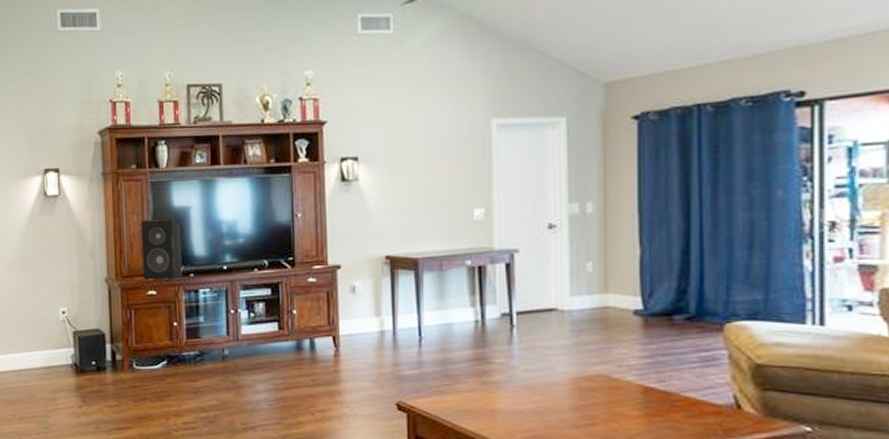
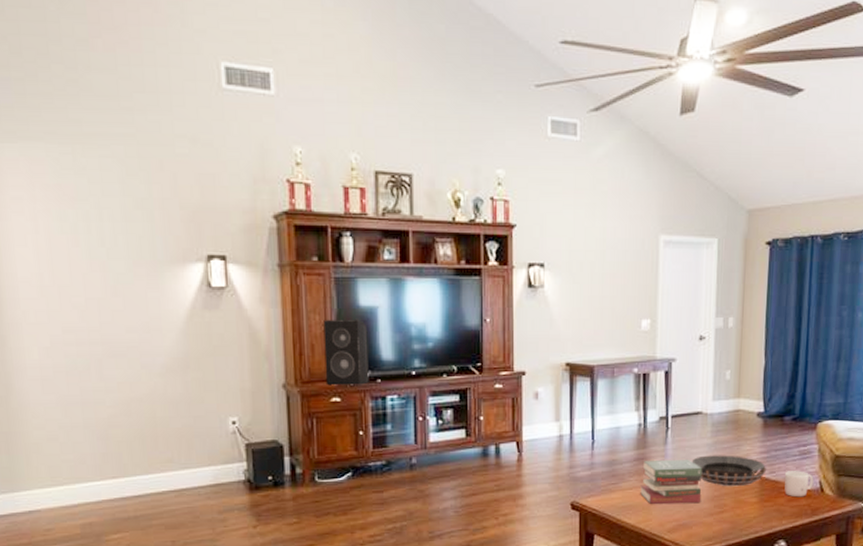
books: none [481,361,562,413] -> present [640,460,703,504]
decorative bowl: none [546,358,653,396] -> present [692,455,767,487]
mug: none [679,381,724,414] -> present [784,471,814,497]

